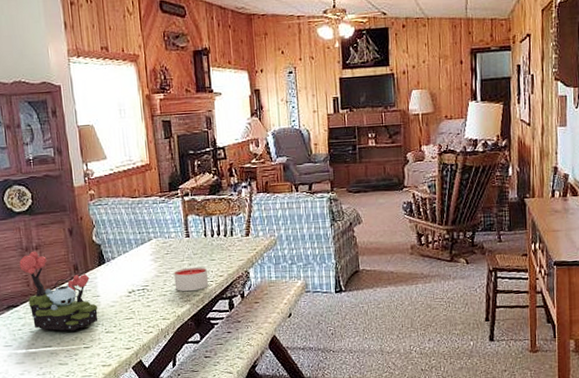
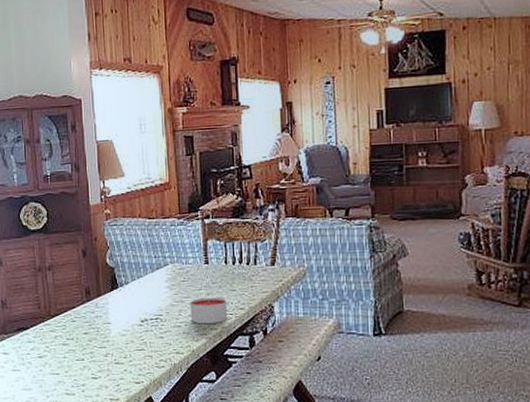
plant: present [19,251,98,331] -> none [32,271,108,360]

